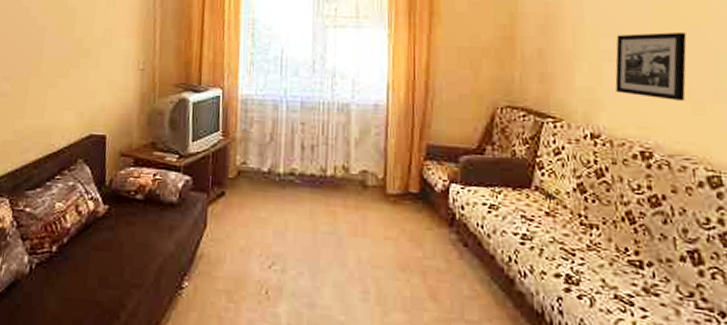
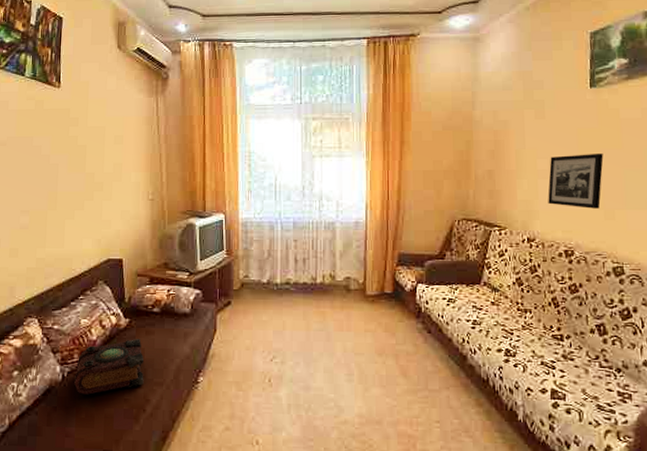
book: none [41,230,122,293] -> present [73,339,144,395]

